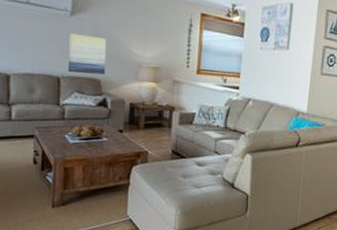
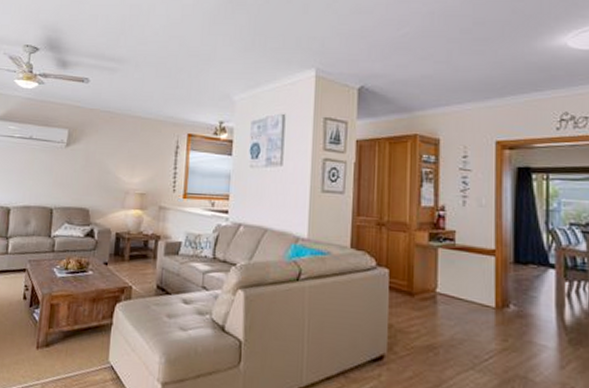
wall art: present [68,33,107,75] -> none [61,164,97,204]

